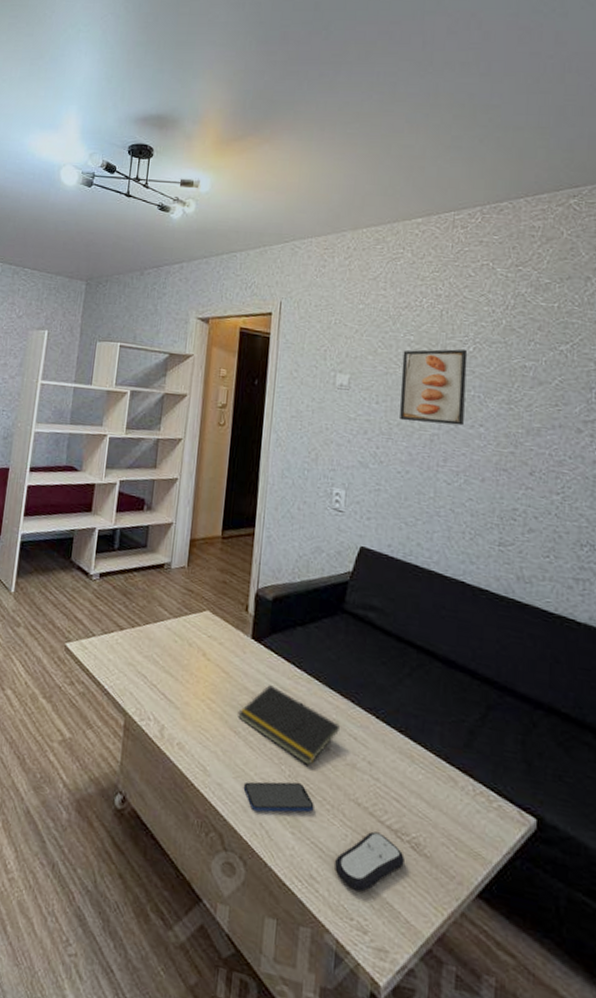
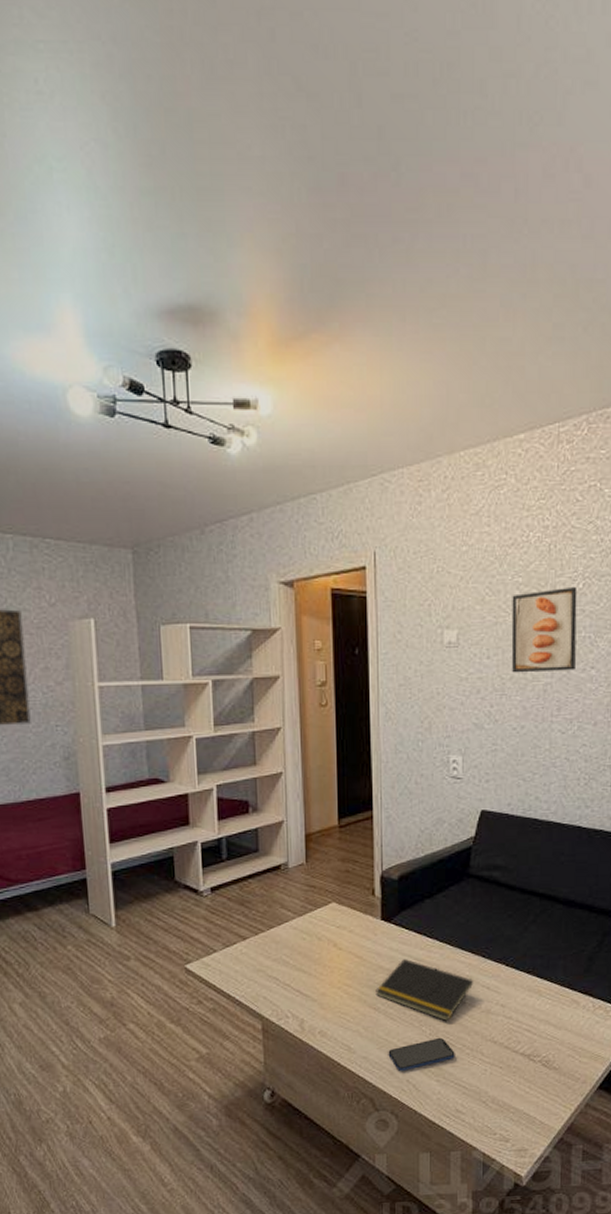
remote control: present [335,831,405,892] -> none [478,1060,537,1111]

